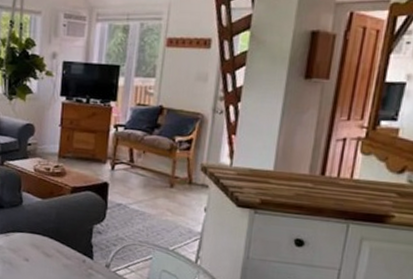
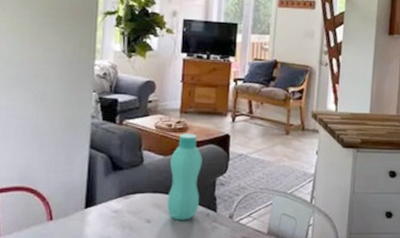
bottle: none [44,178,80,264] -> present [167,133,202,221]

